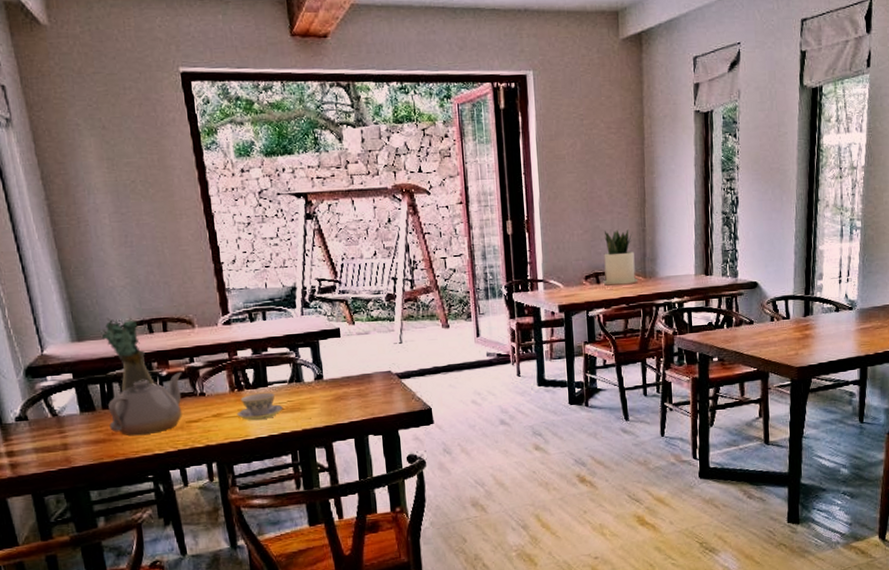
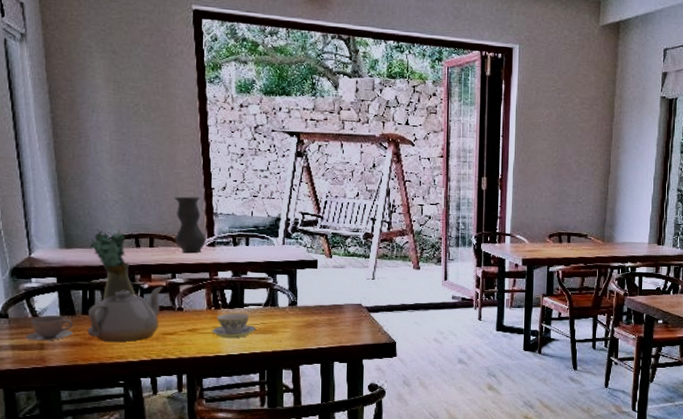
teacup: none [47,413,95,442] -> present [25,316,73,341]
vase: none [183,273,221,334] -> present [174,196,206,253]
planter: present [602,228,638,287] -> none [564,195,597,247]

